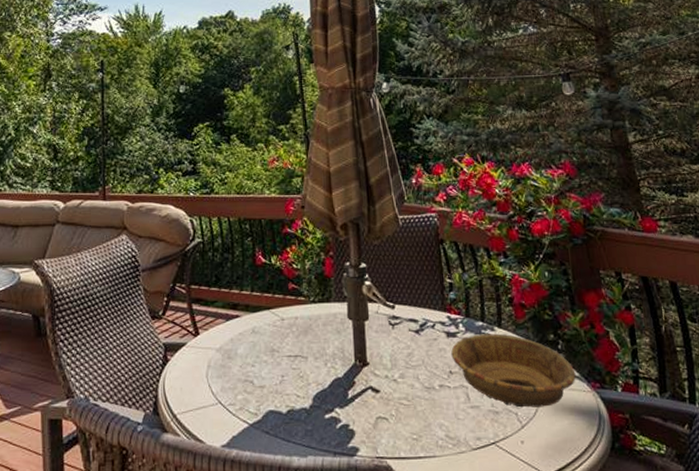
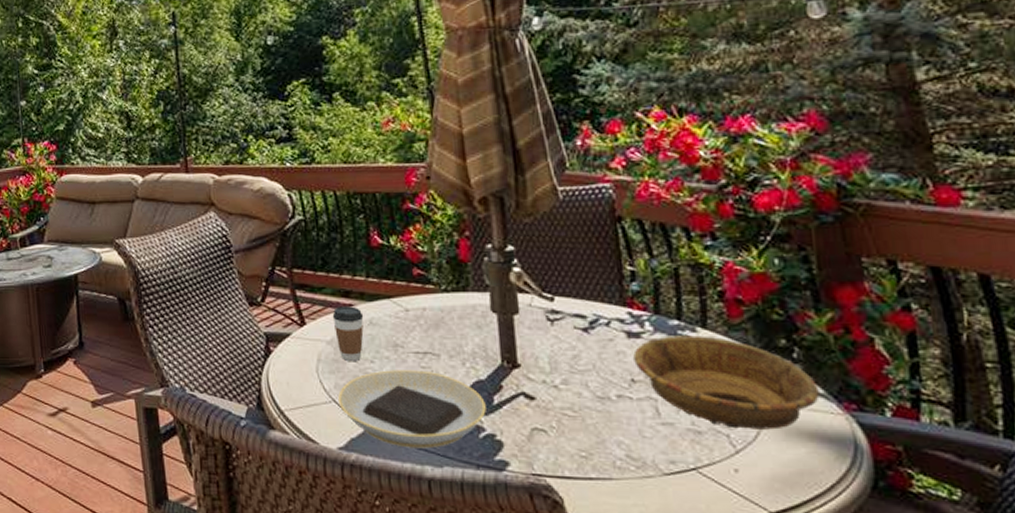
coffee cup: none [222,317,248,366] -> present [332,306,364,361]
plate: none [223,371,342,442] -> present [337,370,486,449]

